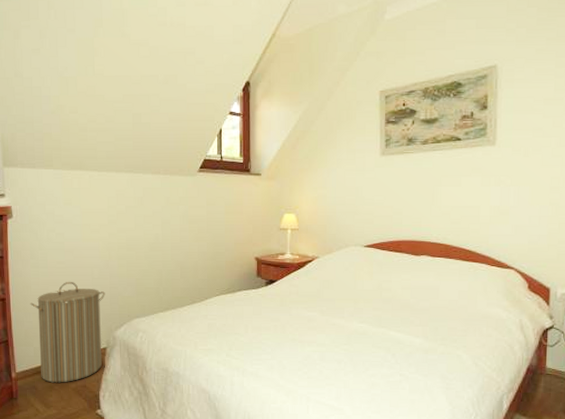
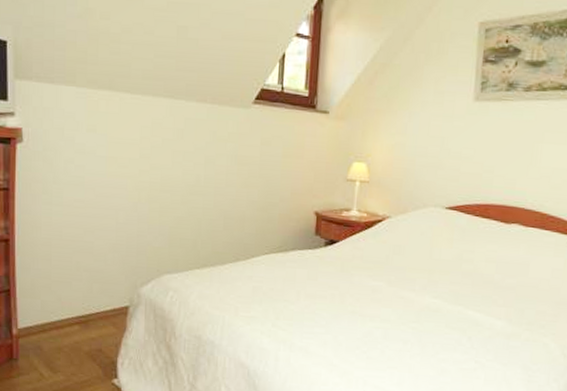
laundry hamper: present [30,282,105,383] -> none [39,224,131,345]

